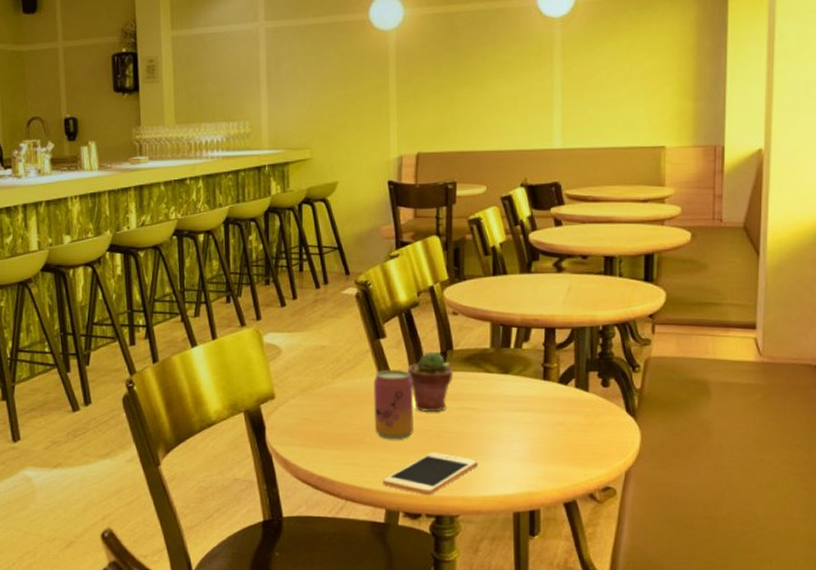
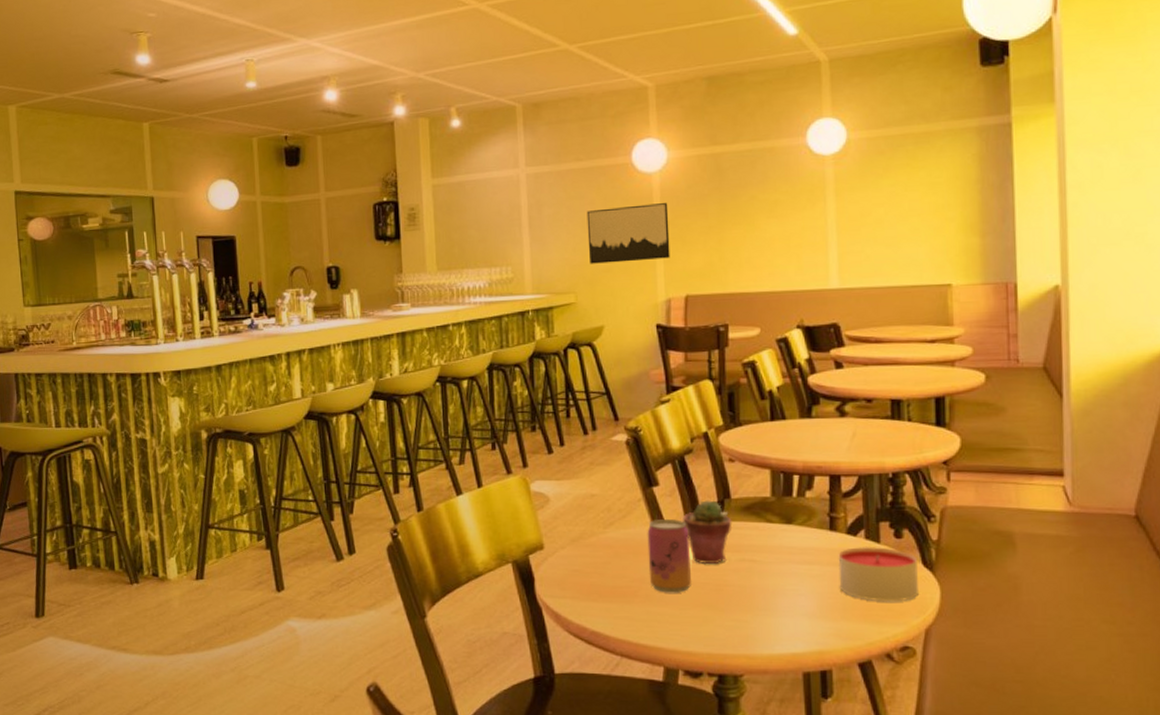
wall art: none [324,61,404,120] -> present [586,203,670,264]
cell phone: present [382,452,478,496] -> none [660,606,762,653]
candle: none [550,394,621,446] -> present [838,546,918,602]

